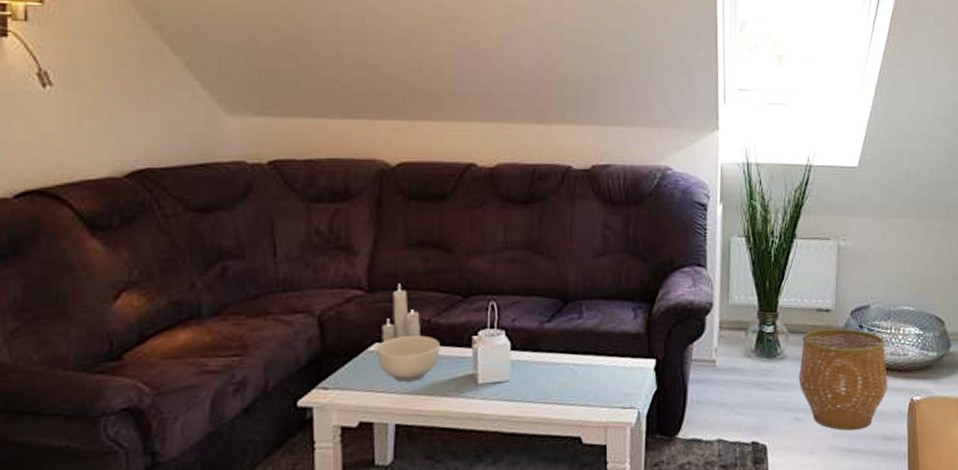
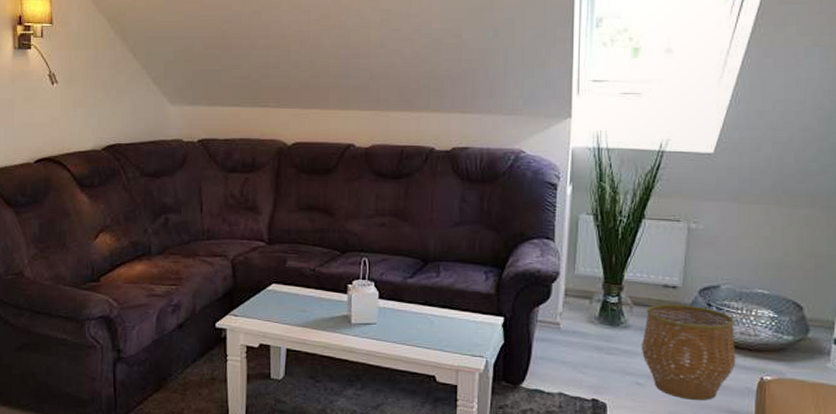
bowl: present [377,335,440,382] -> none [274,280,322,316]
candle: present [382,283,421,342] -> none [278,238,307,284]

